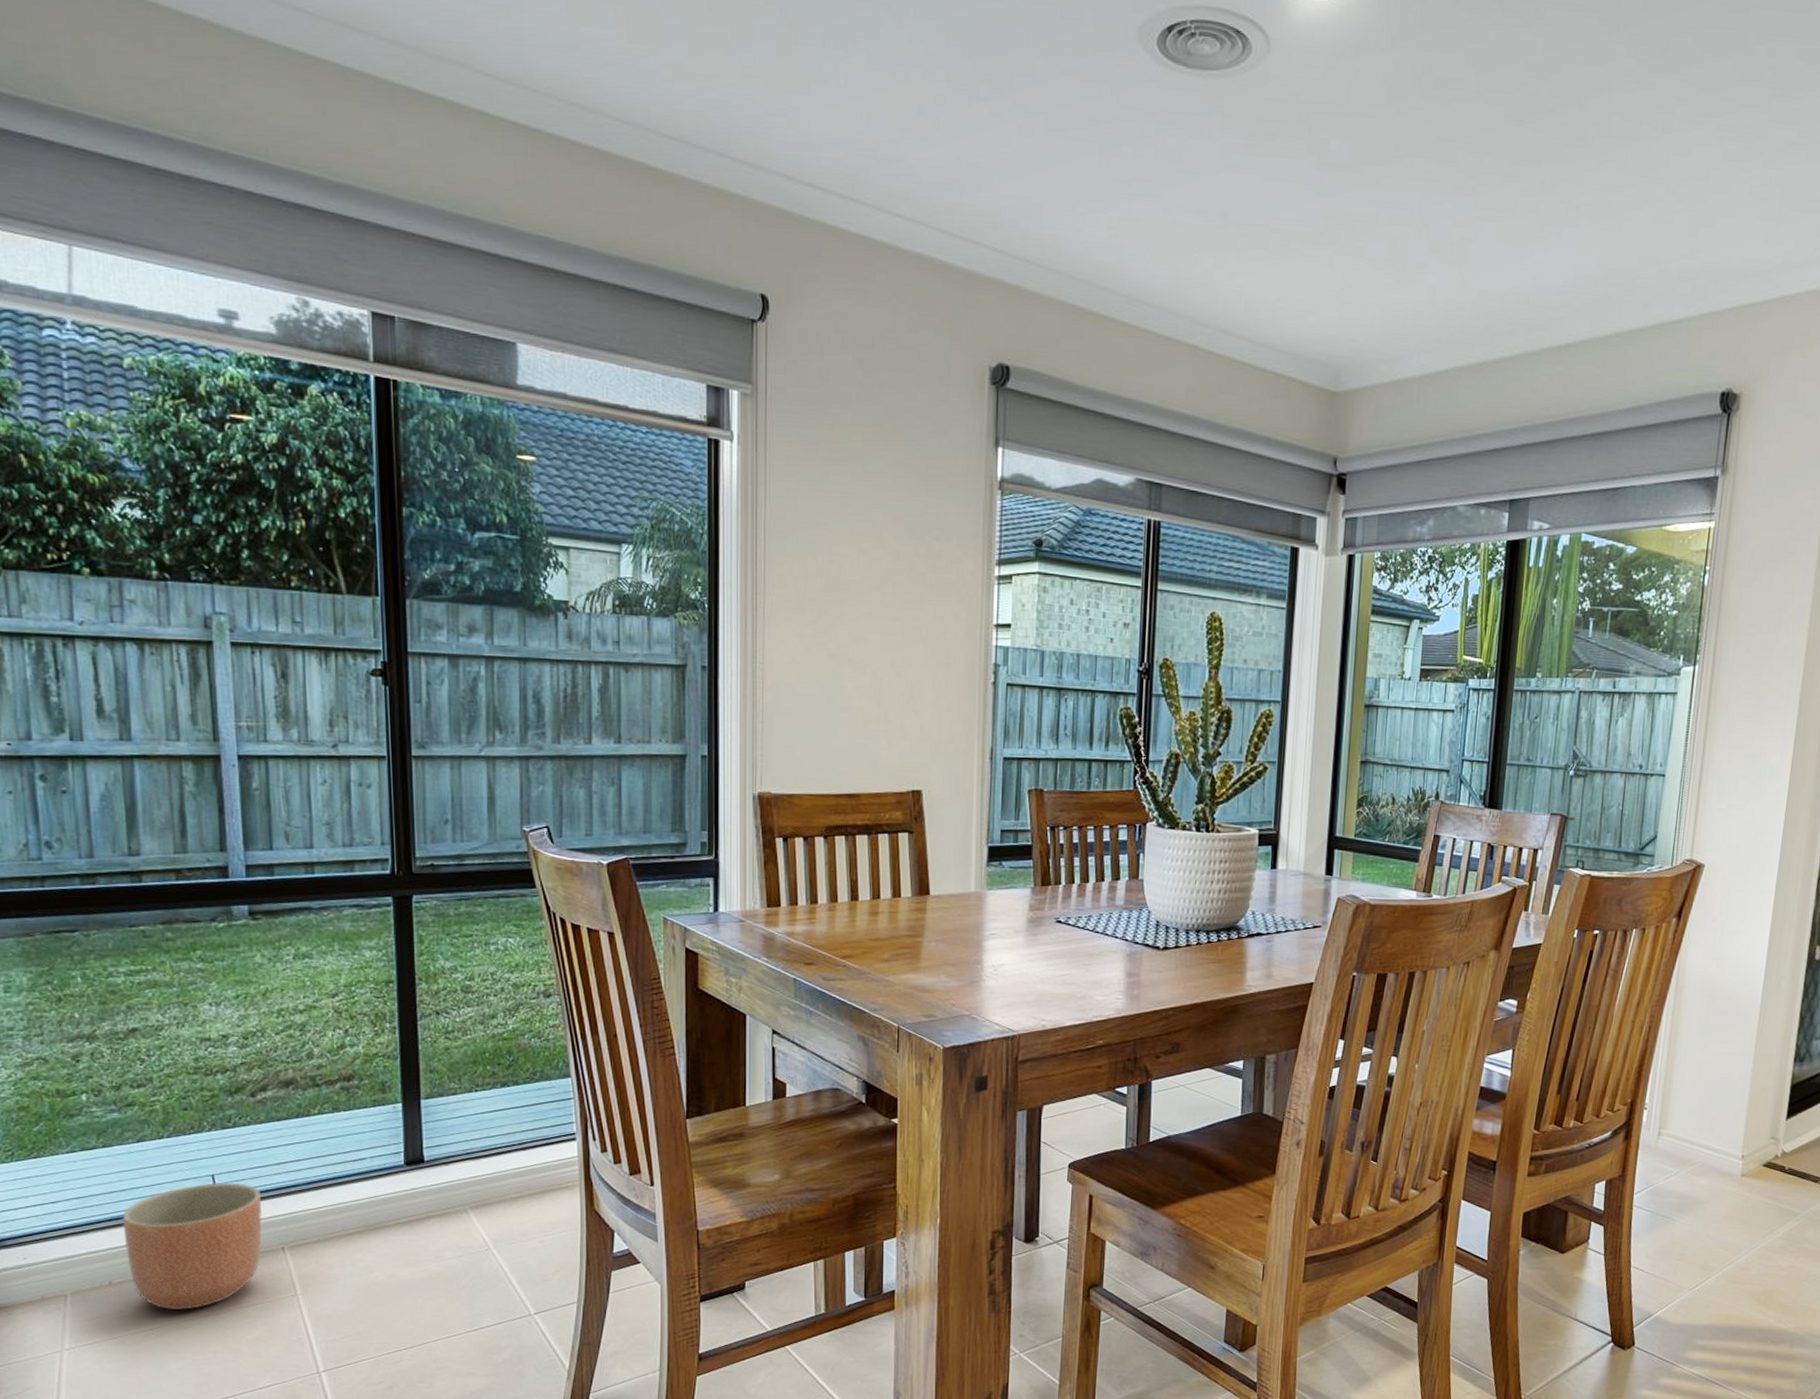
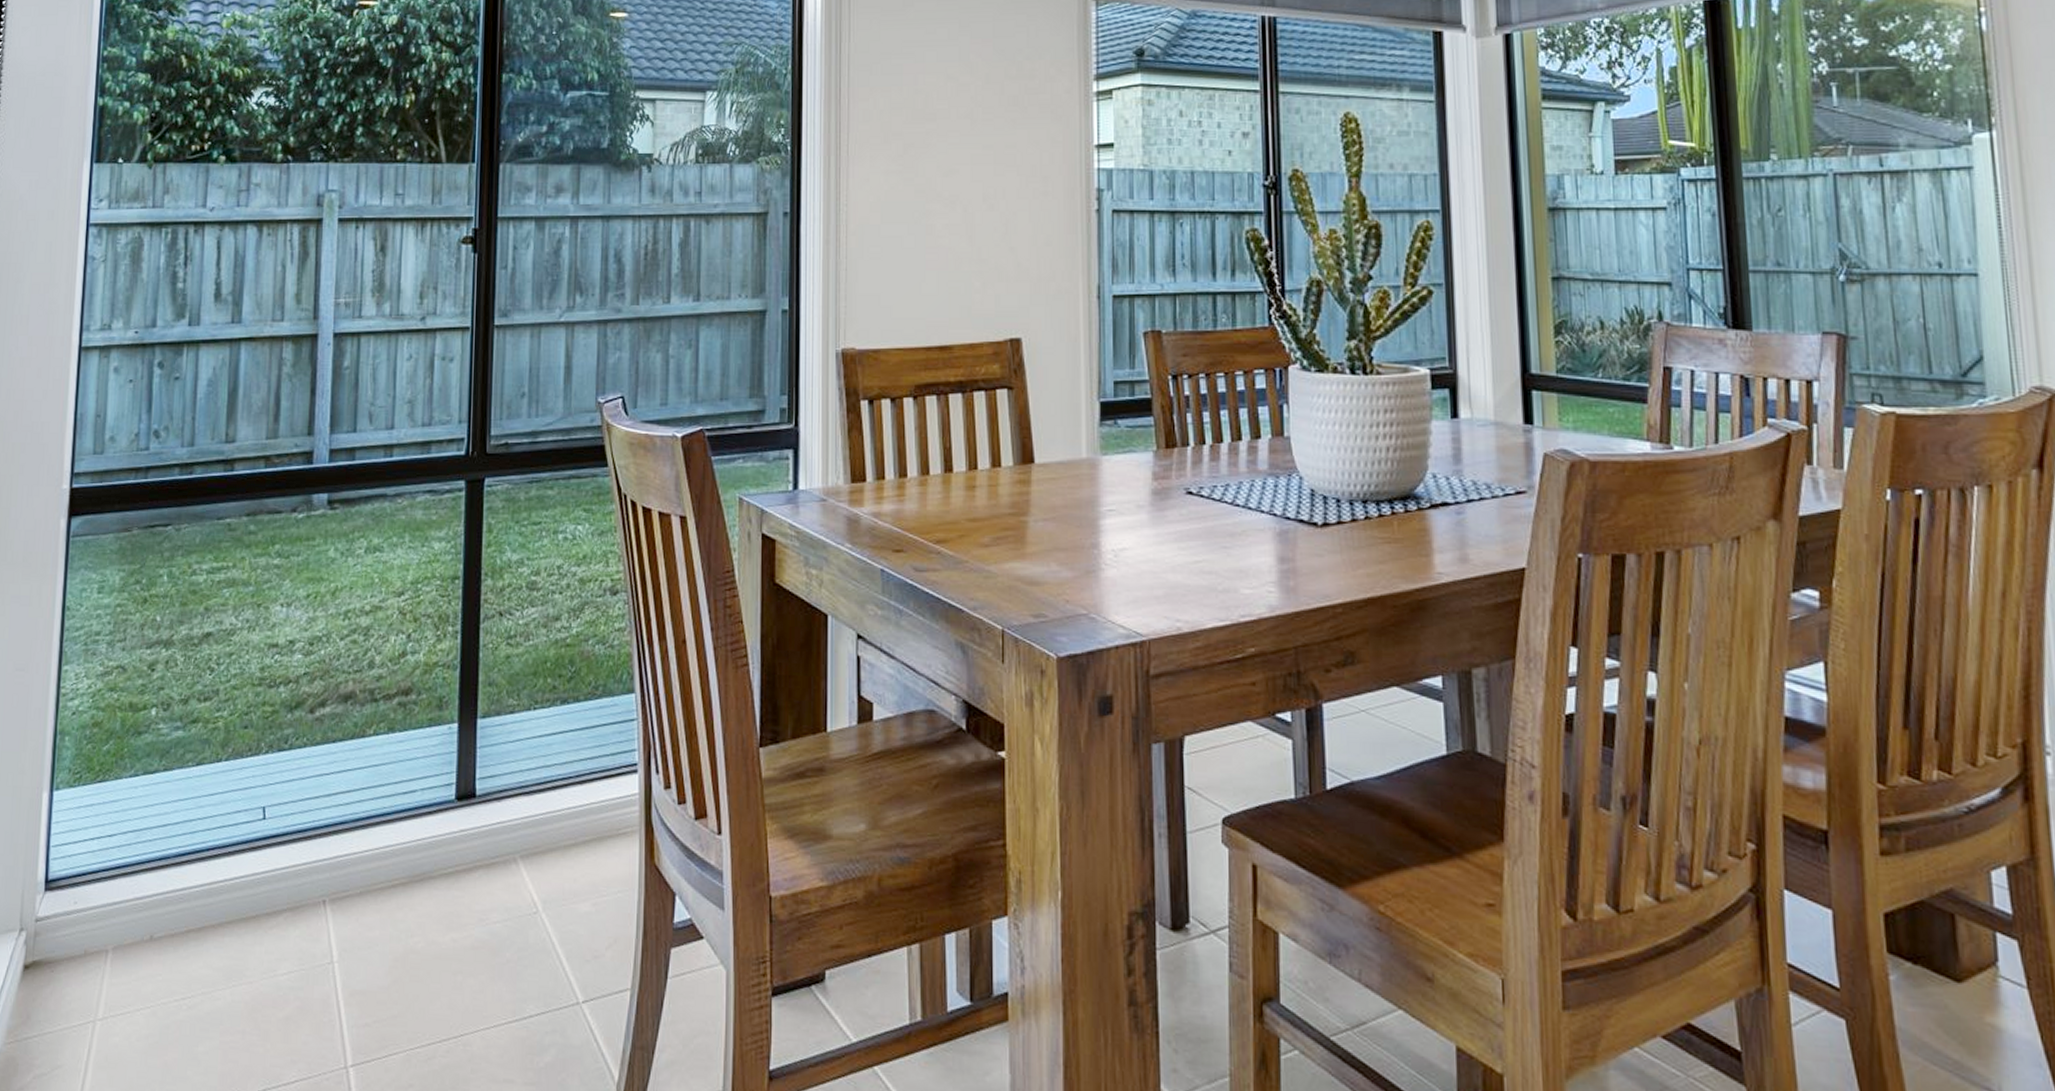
planter: present [122,1182,262,1310] -> none [170,815,308,976]

